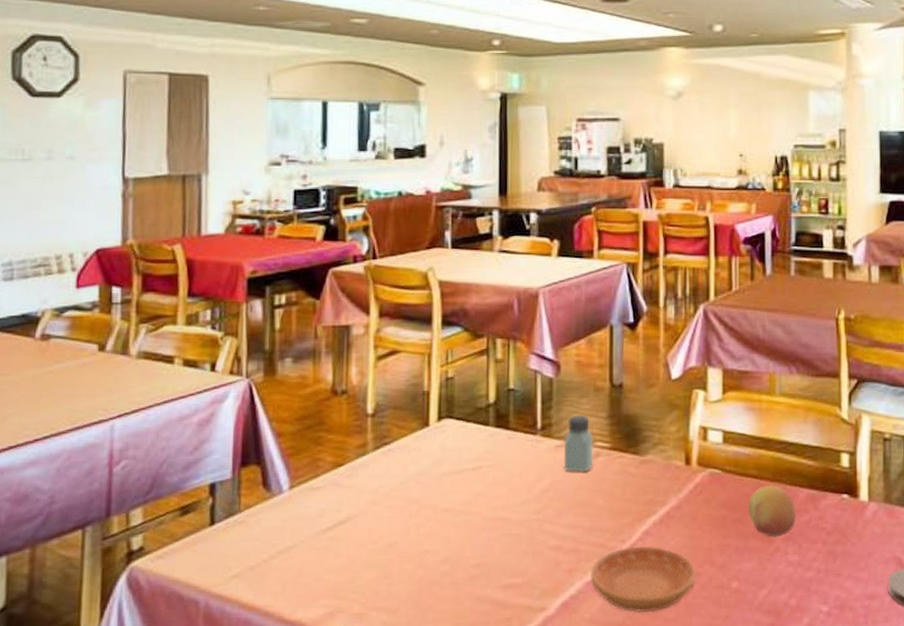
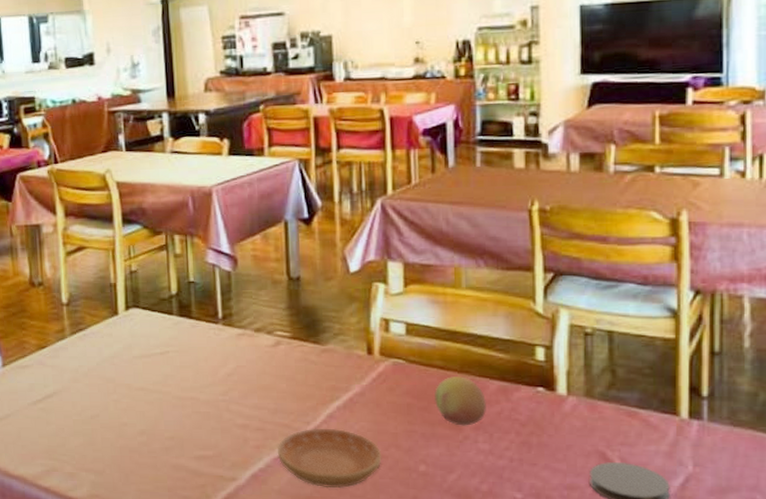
saltshaker: present [563,415,593,472] -> none [245,307,275,358]

